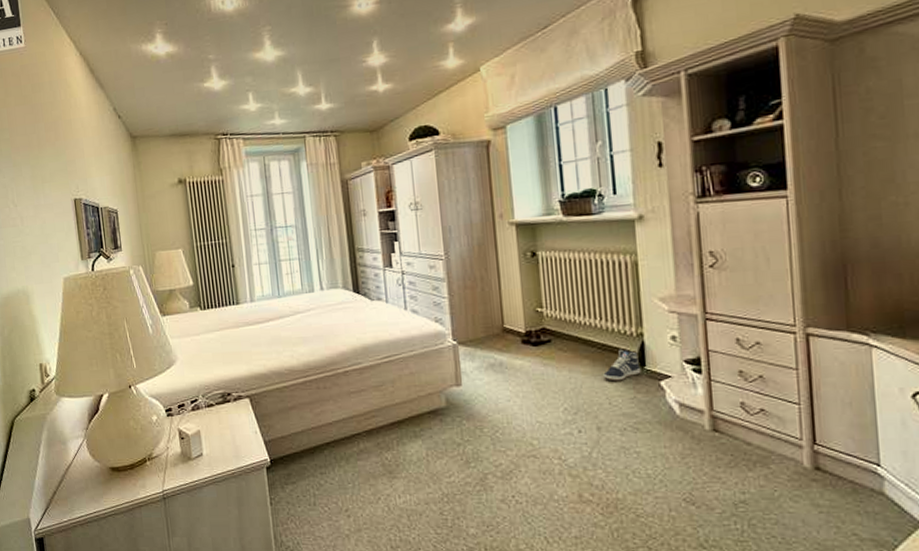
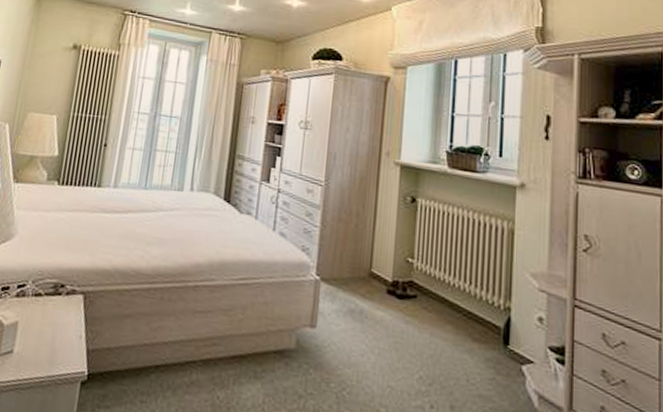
sneaker: present [603,349,641,381] -> none [465,320,504,357]

